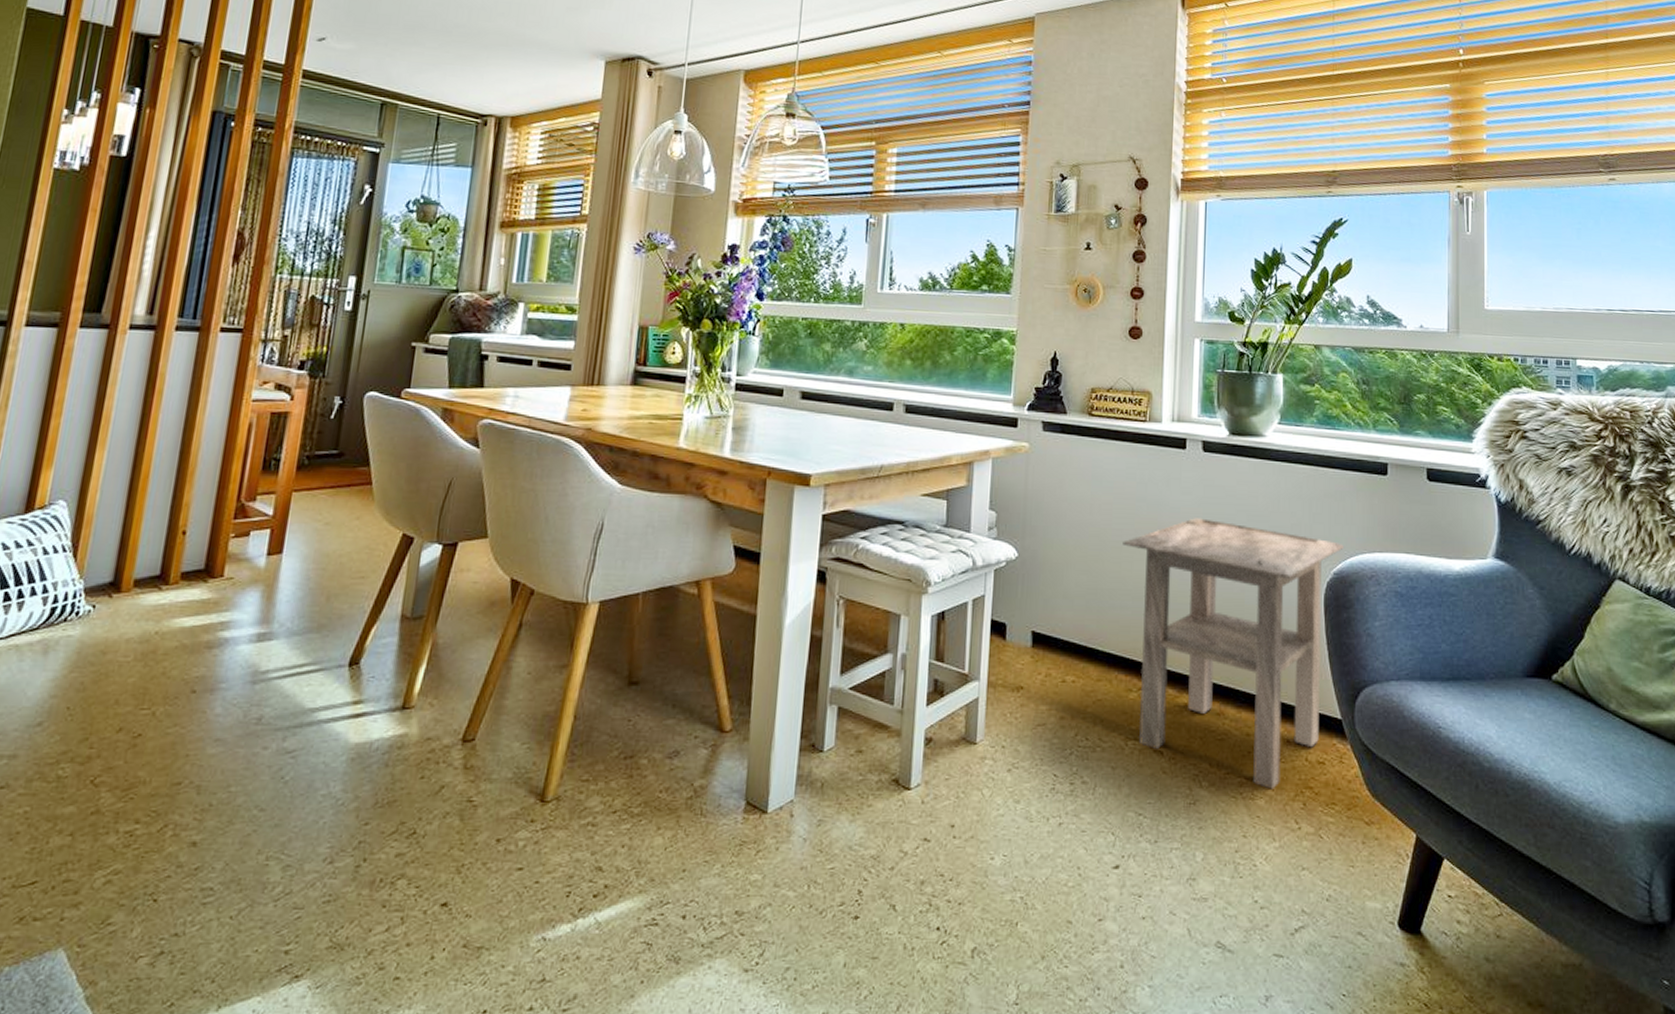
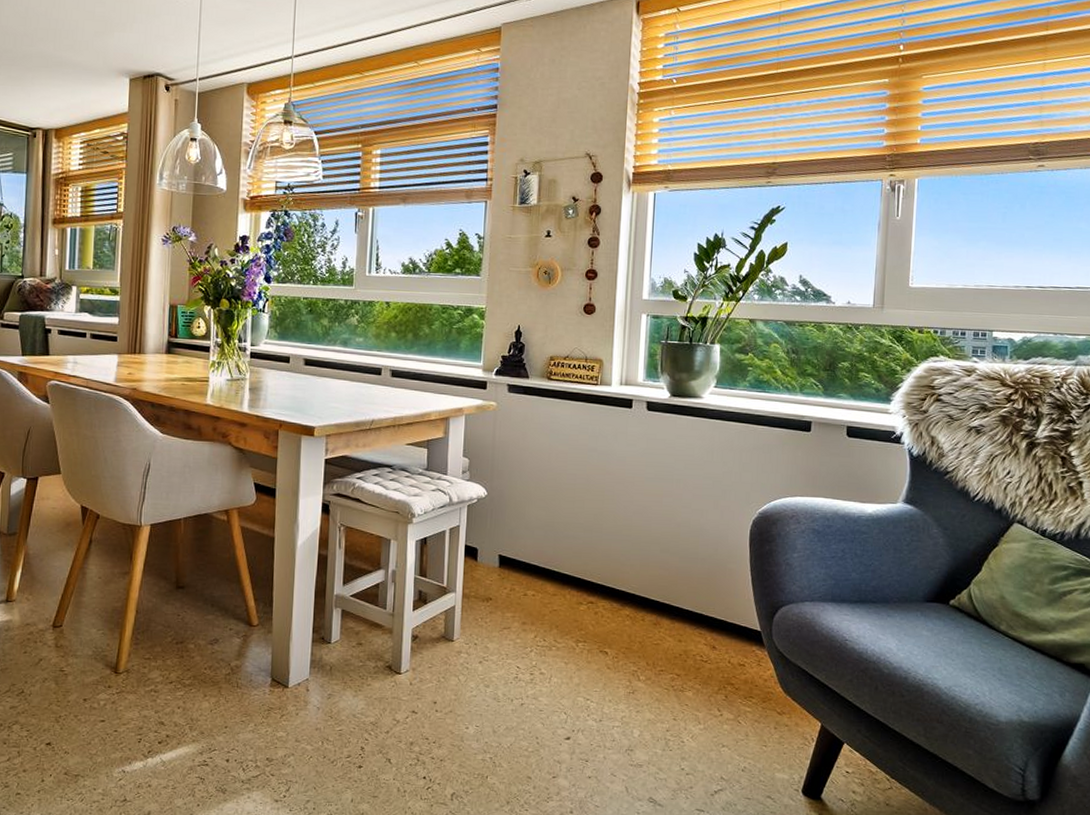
side table: present [1123,518,1345,789] -> none [576,466,770,684]

